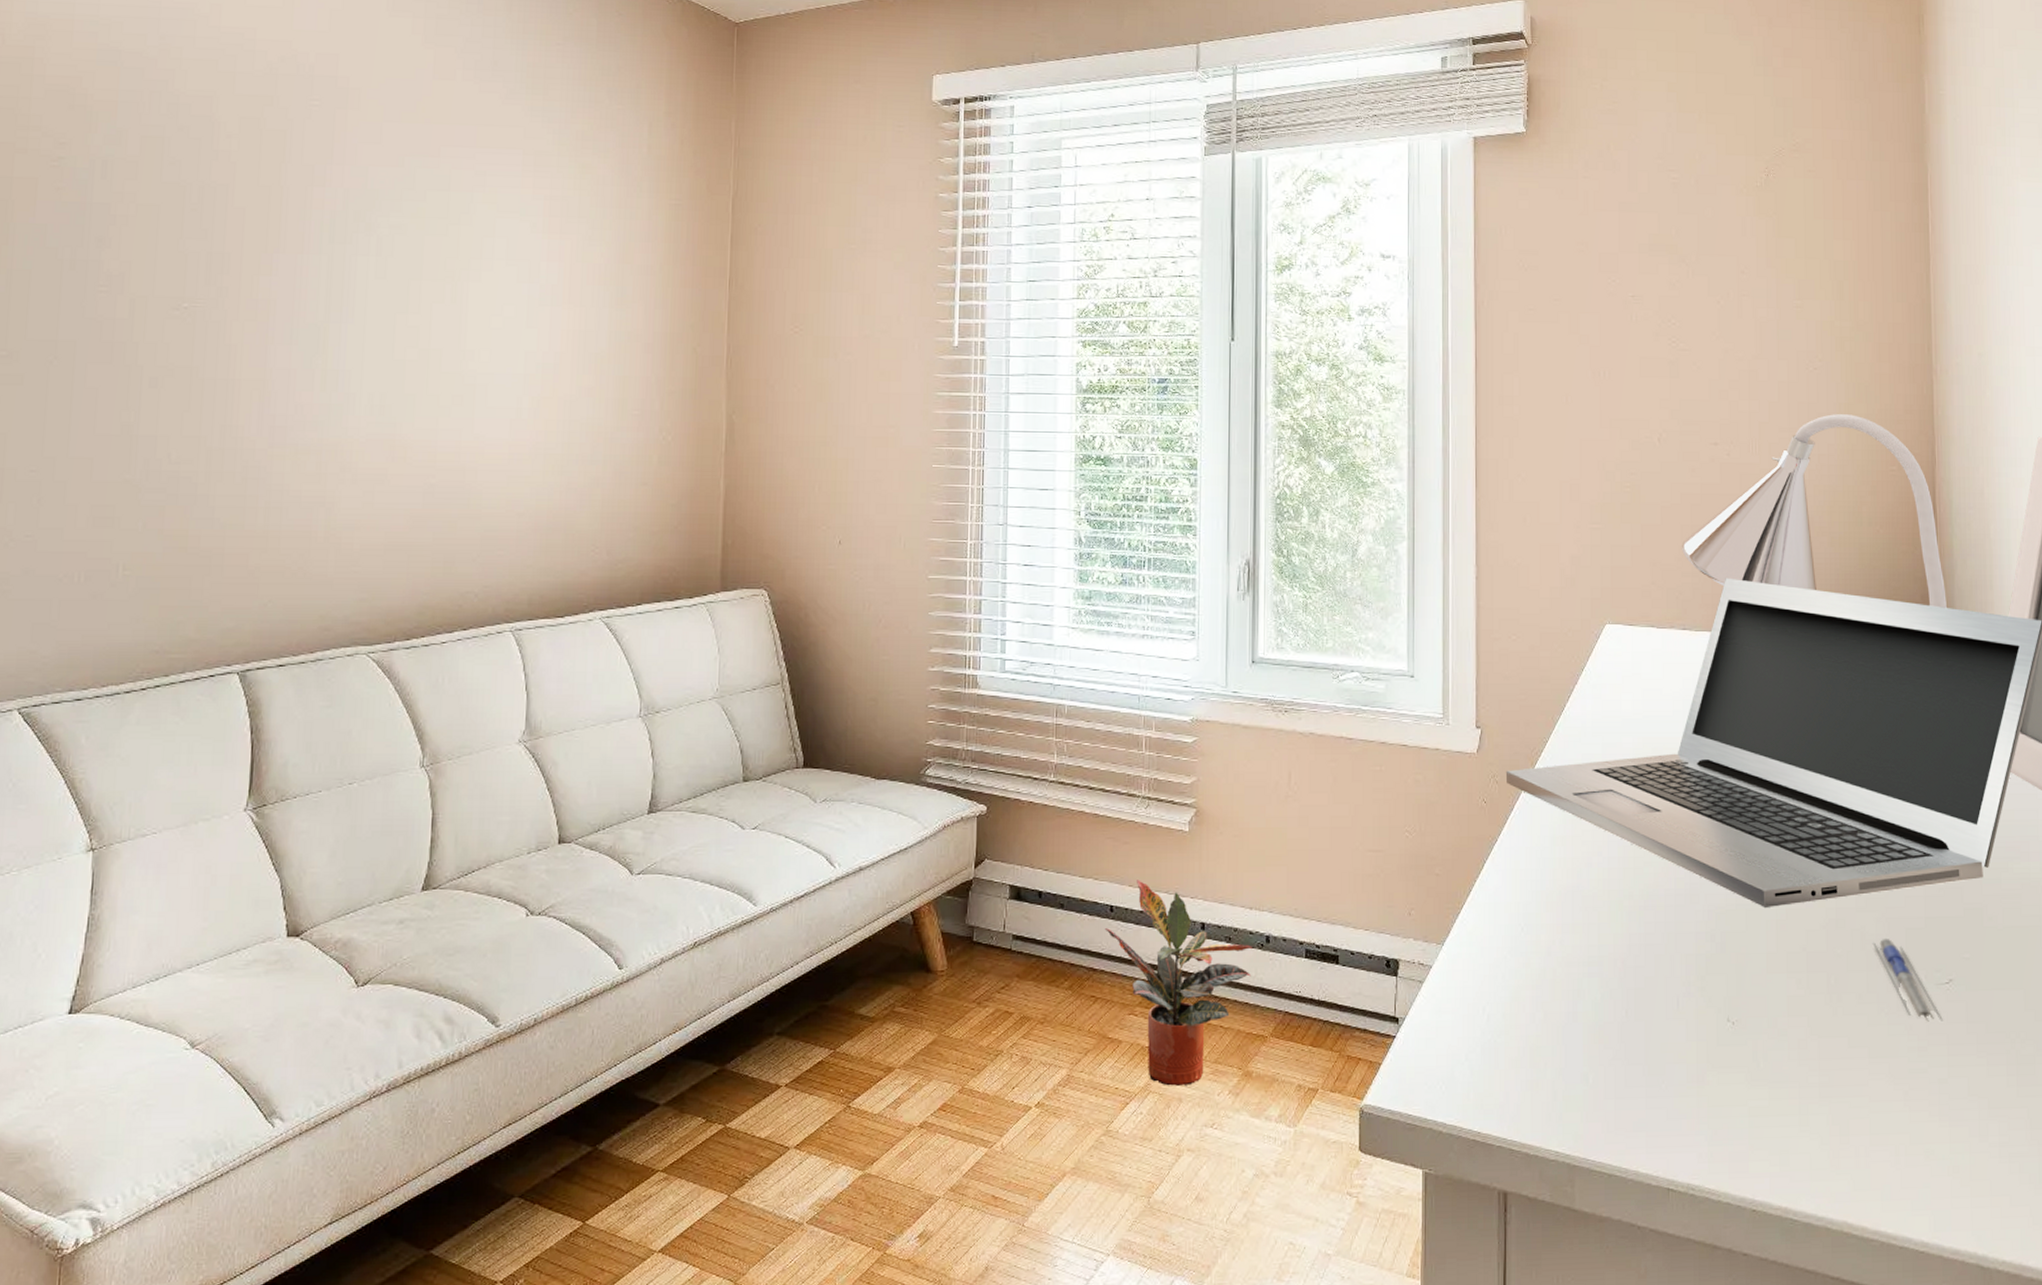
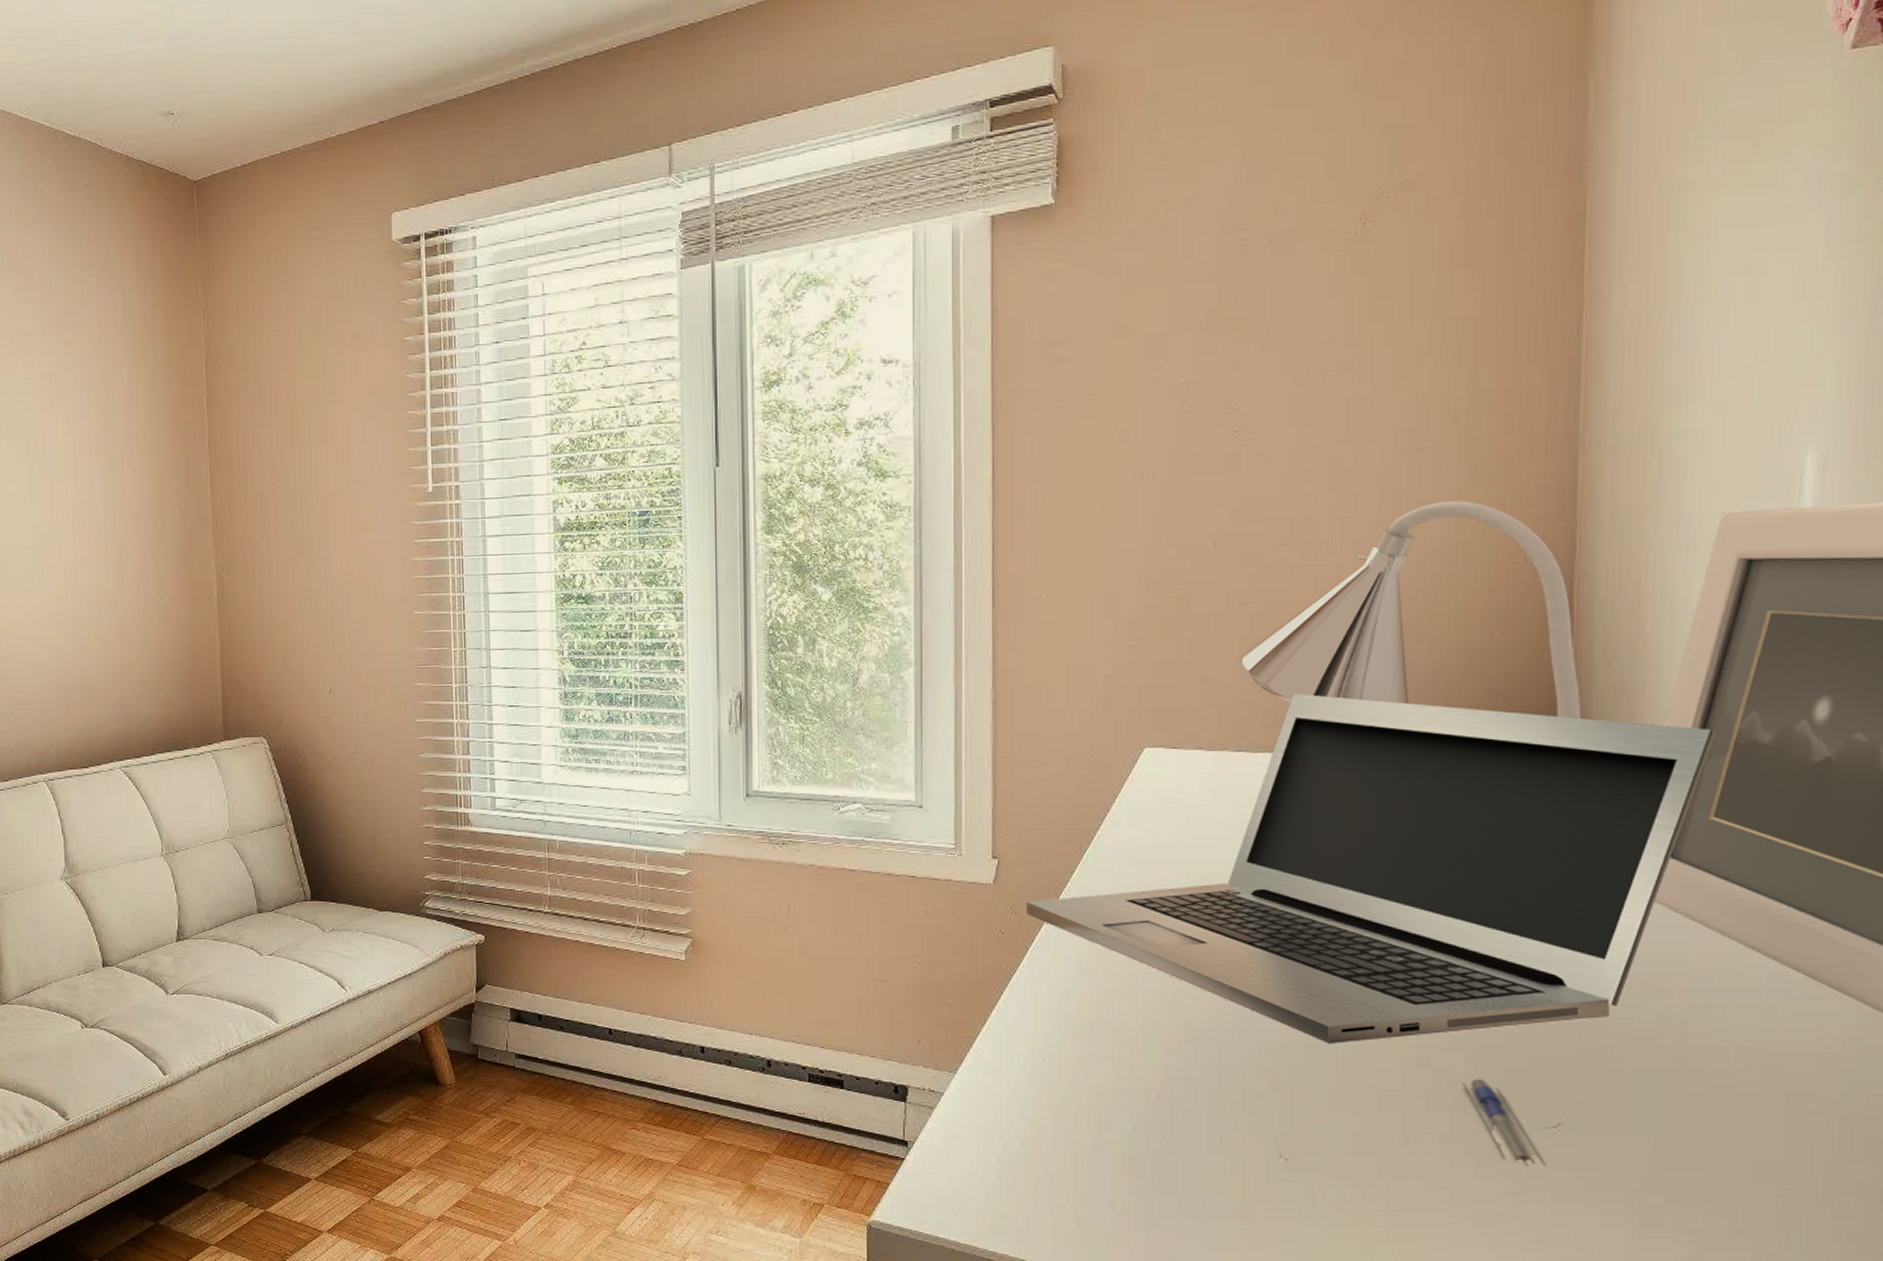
potted plant: present [1104,880,1252,1086] -> none [604,1005,753,1195]

